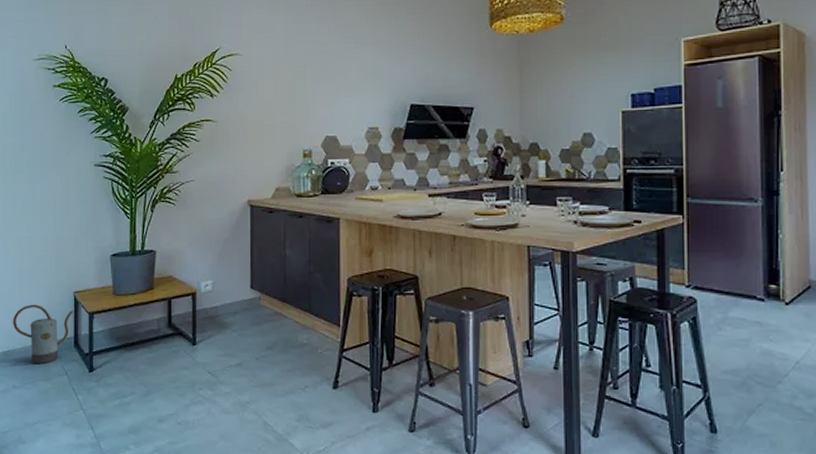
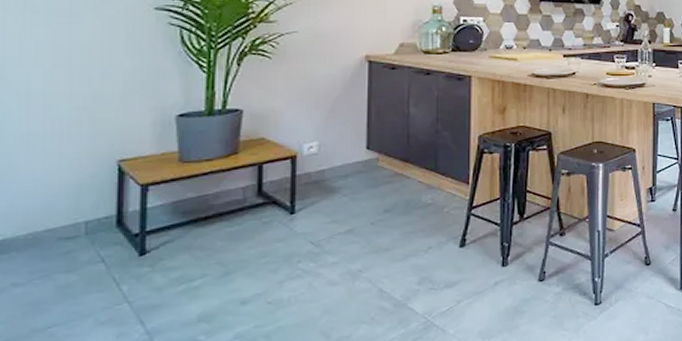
watering can: present [13,304,73,363] -> none [14,178,116,252]

